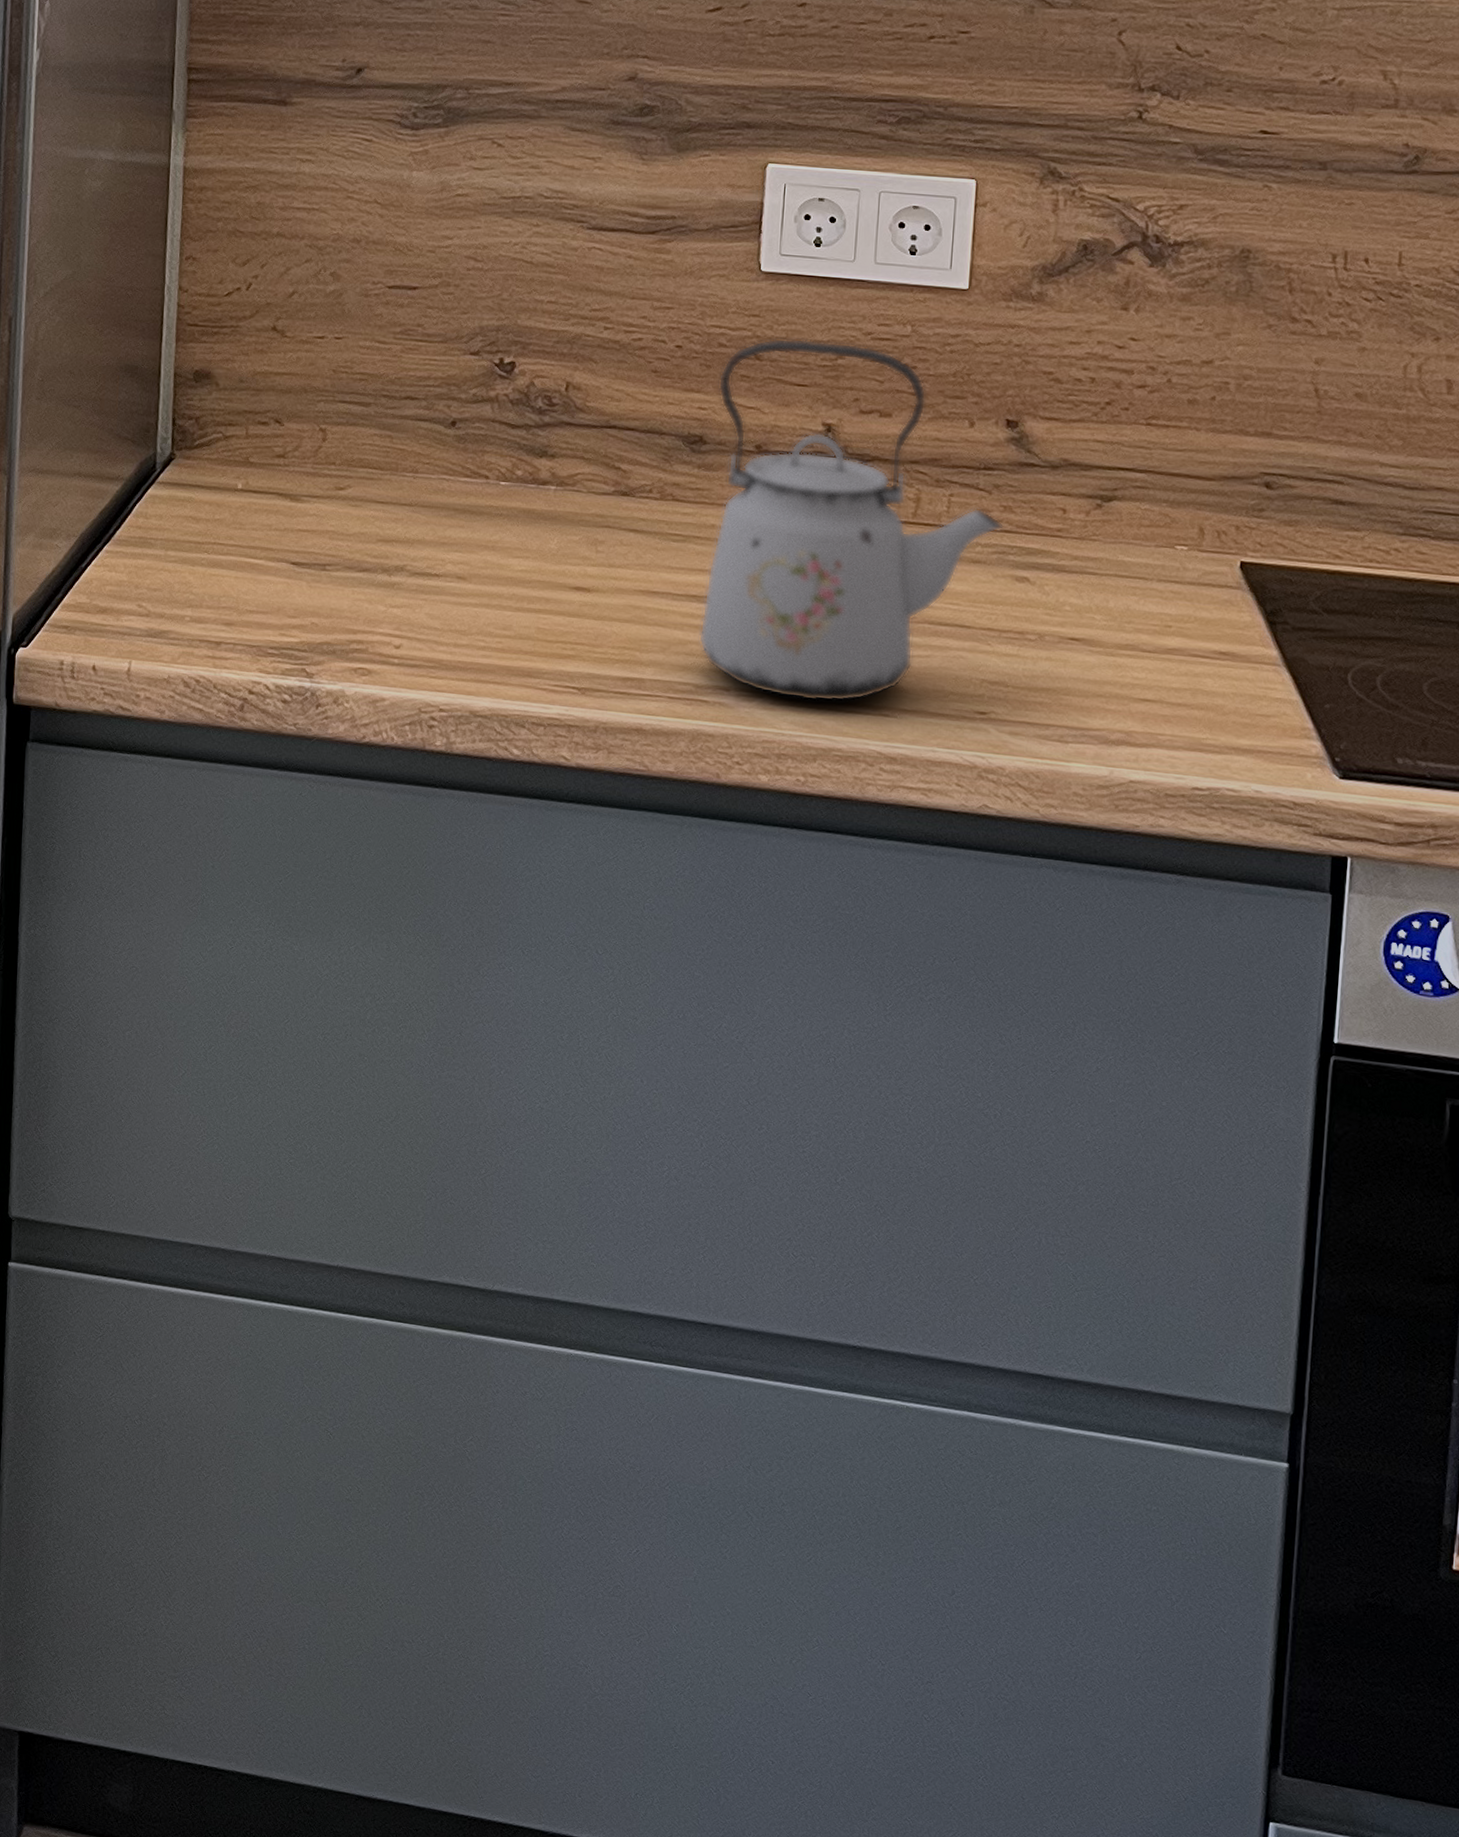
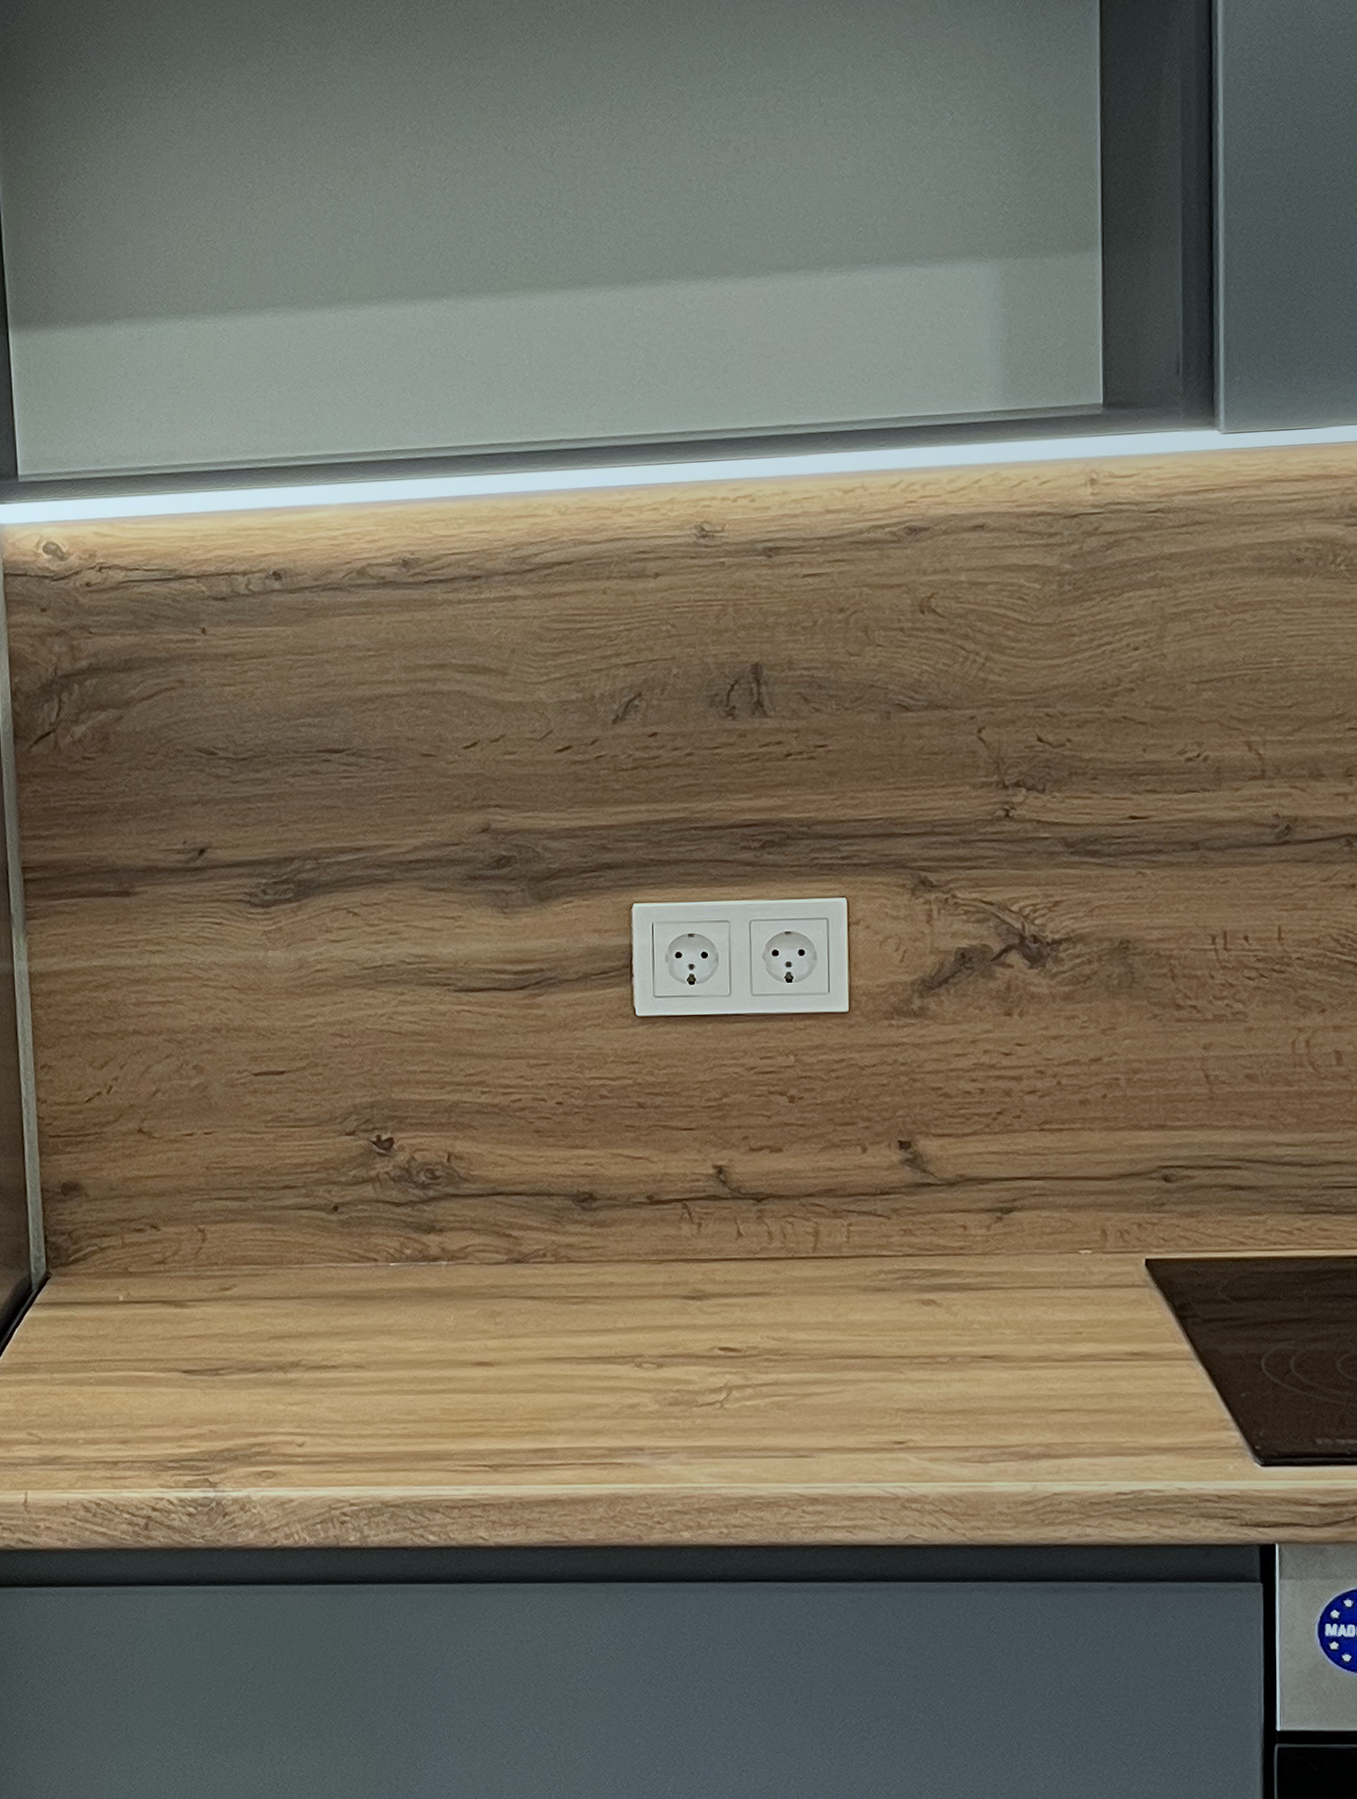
kettle: present [698,338,1004,702] -> none [603,1080,905,1451]

